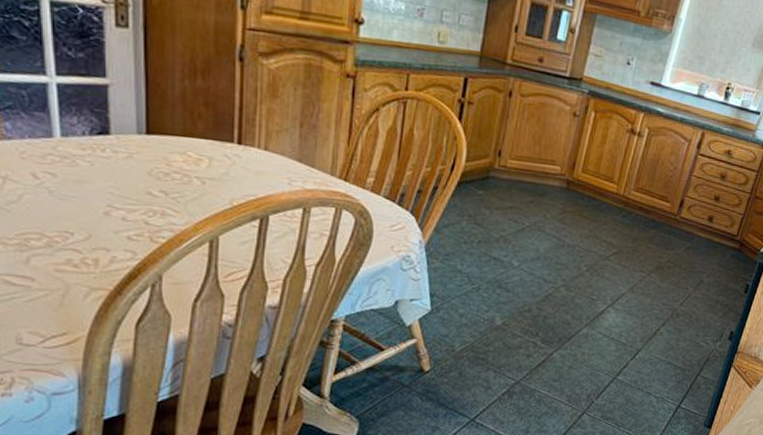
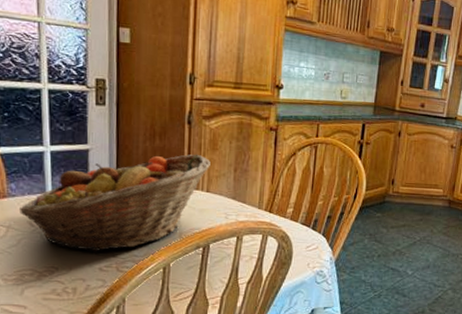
fruit basket: none [19,100,269,217] -> present [20,154,211,252]

